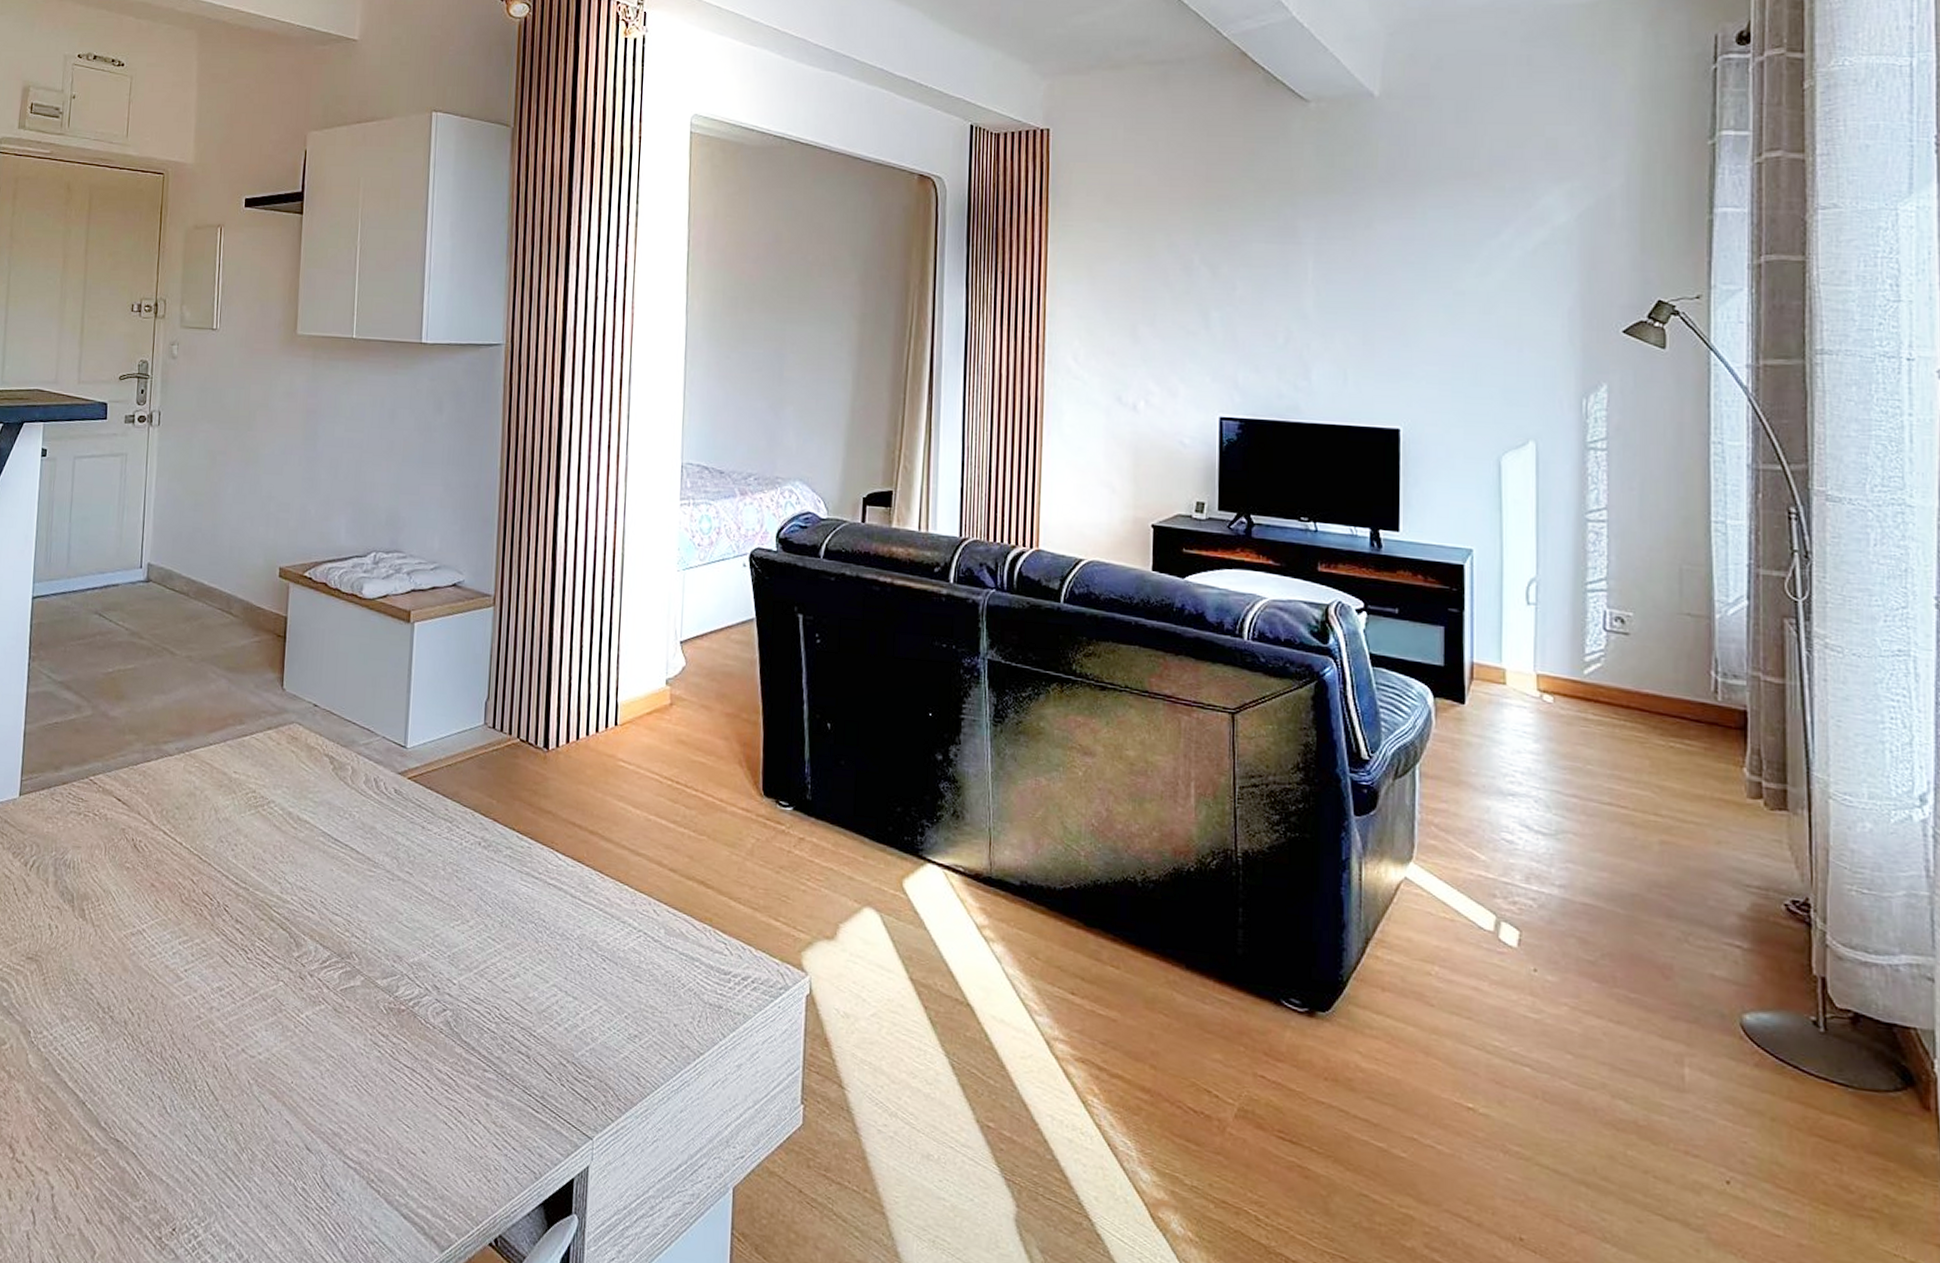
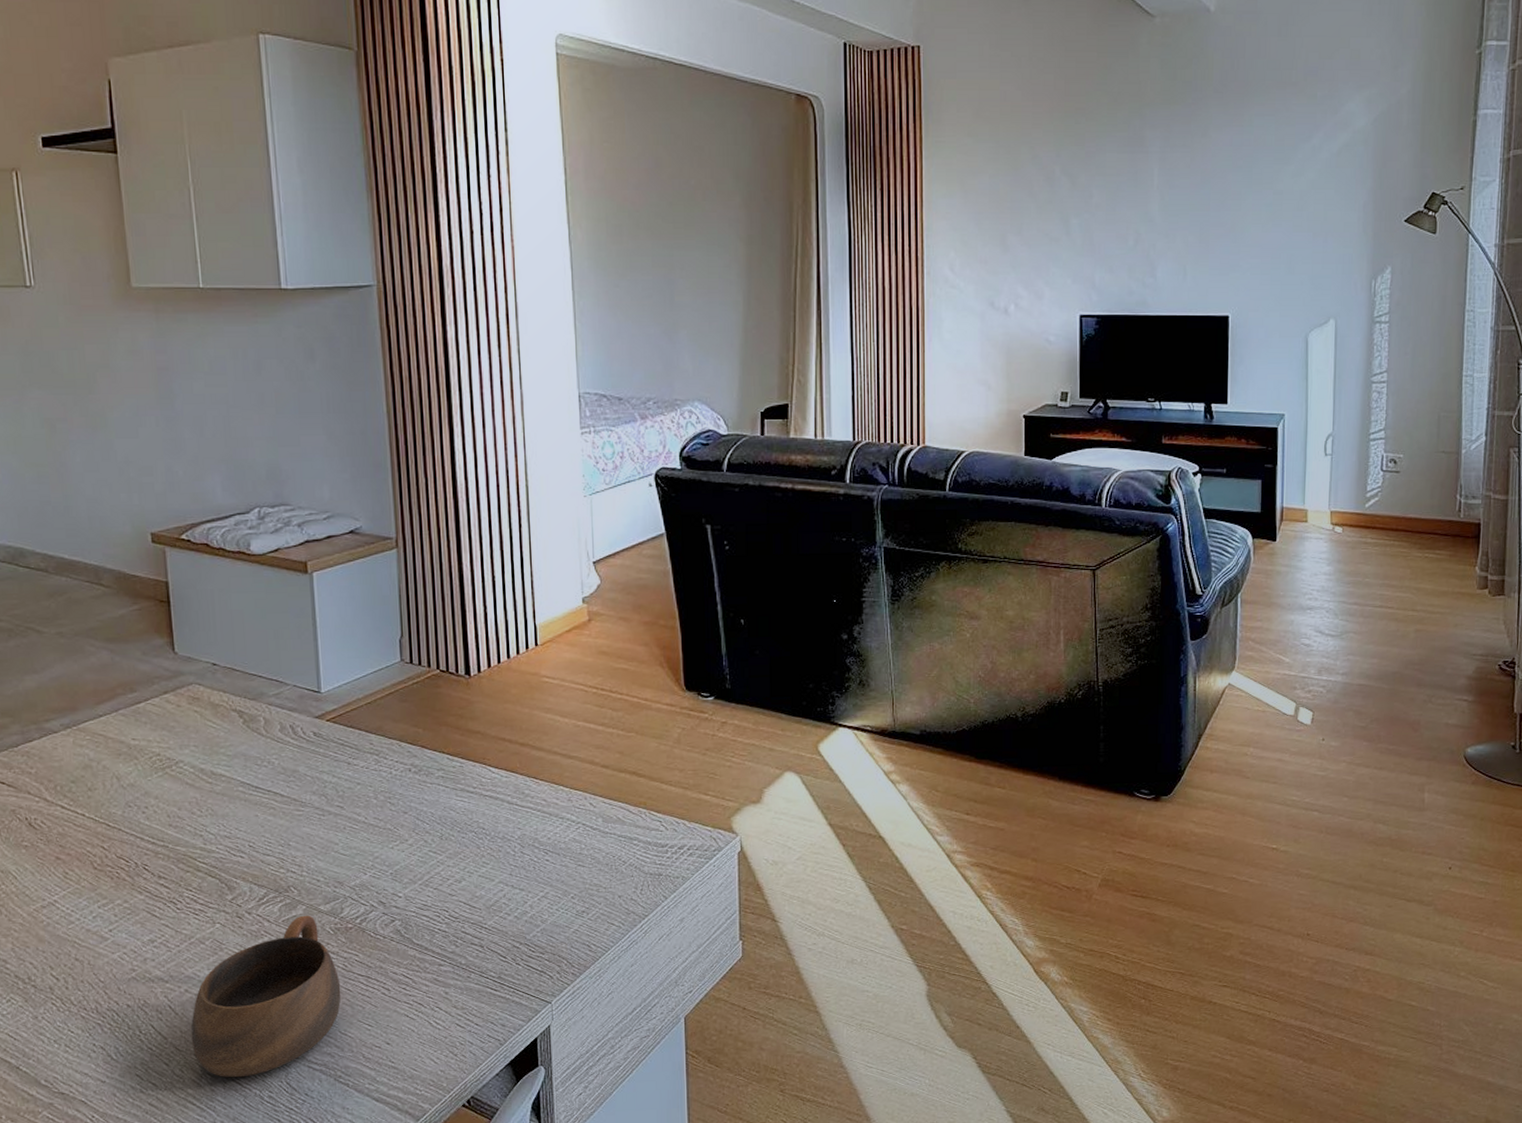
cup: none [239,987,386,1160] -> present [190,915,342,1078]

